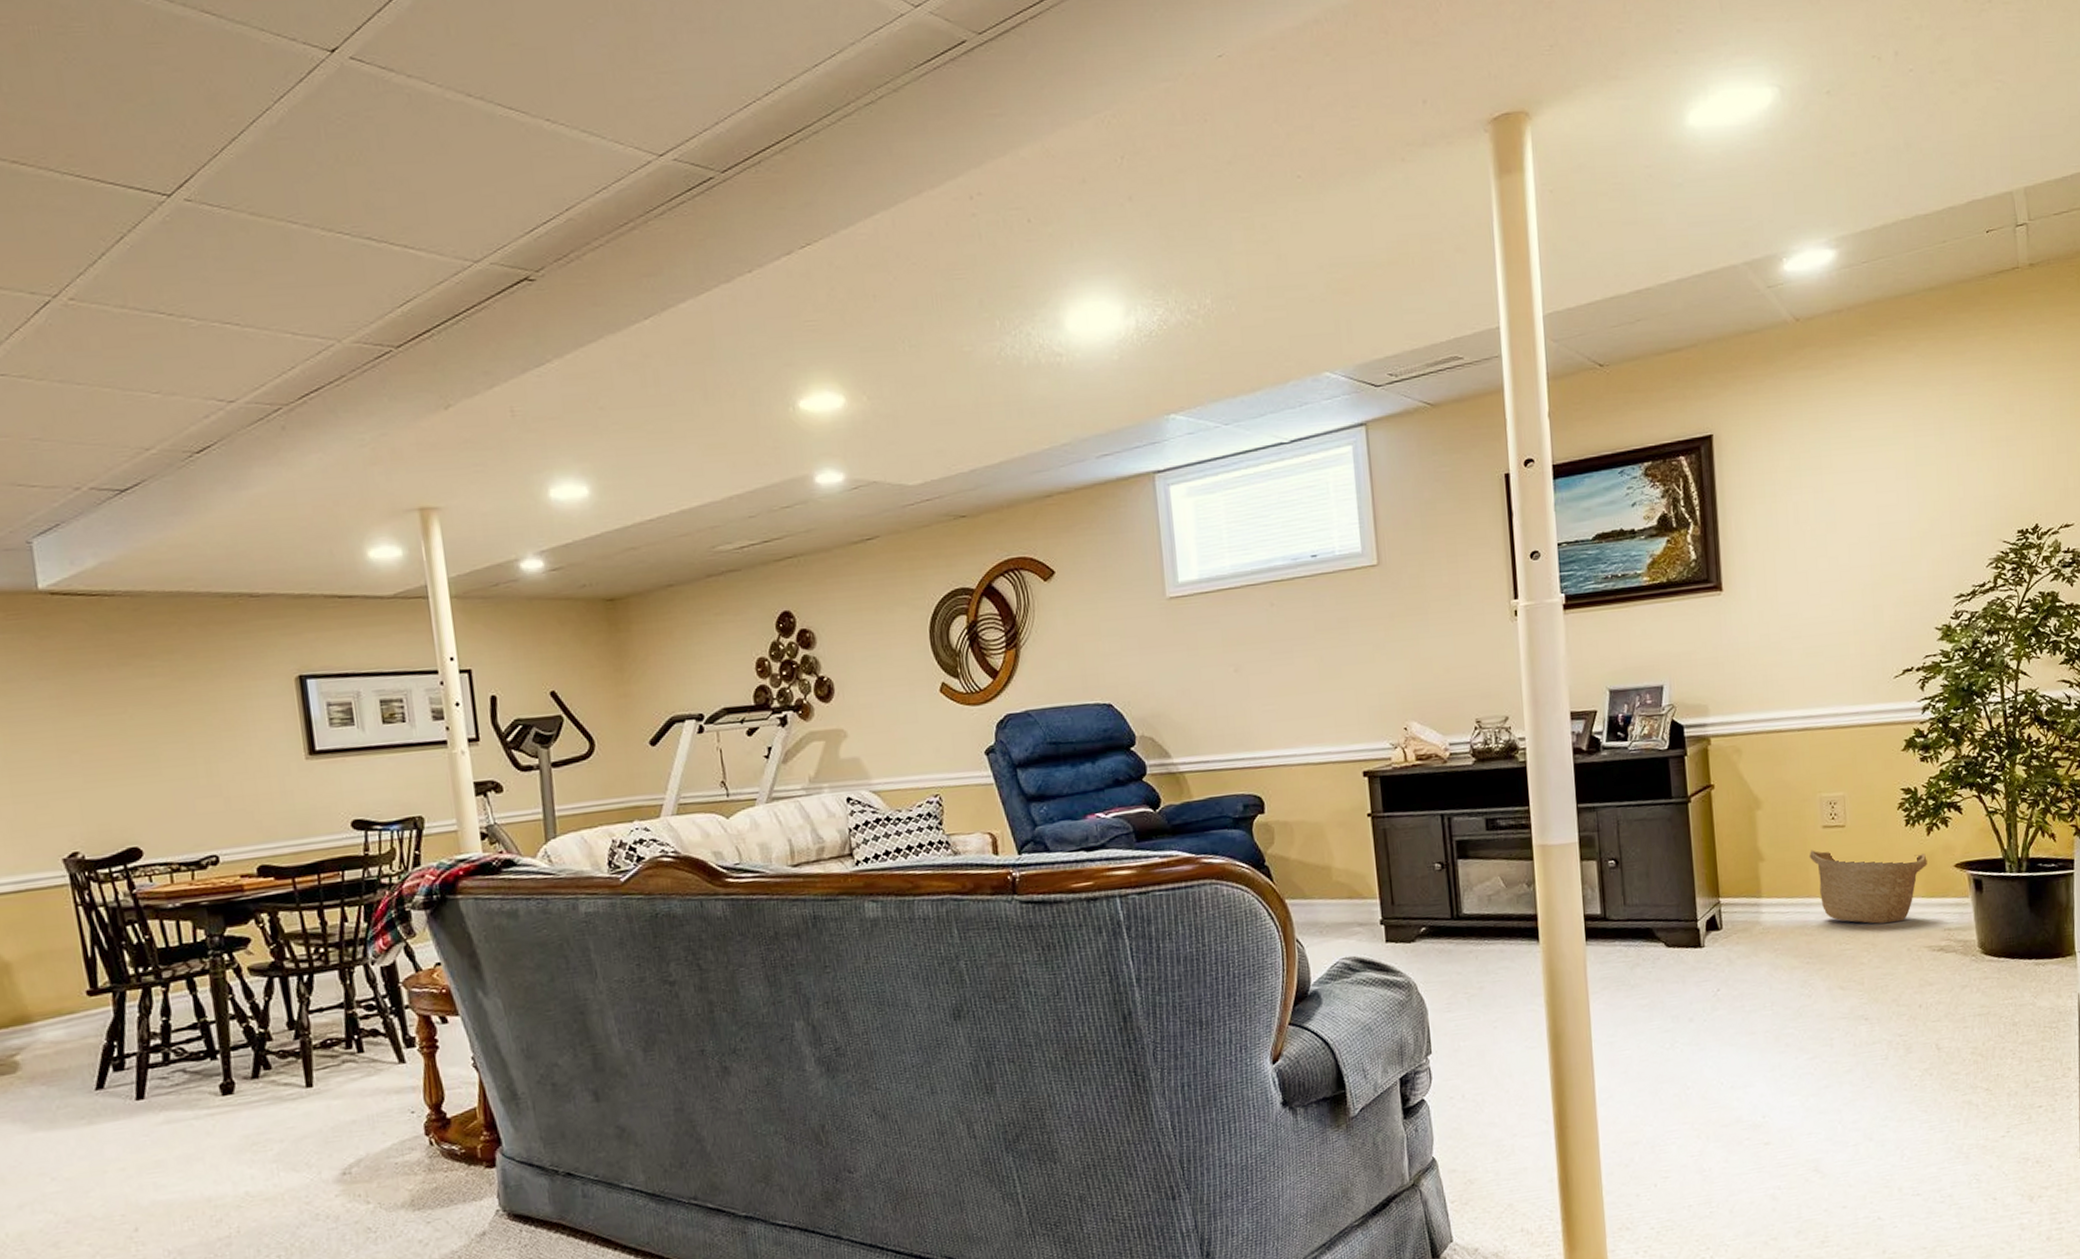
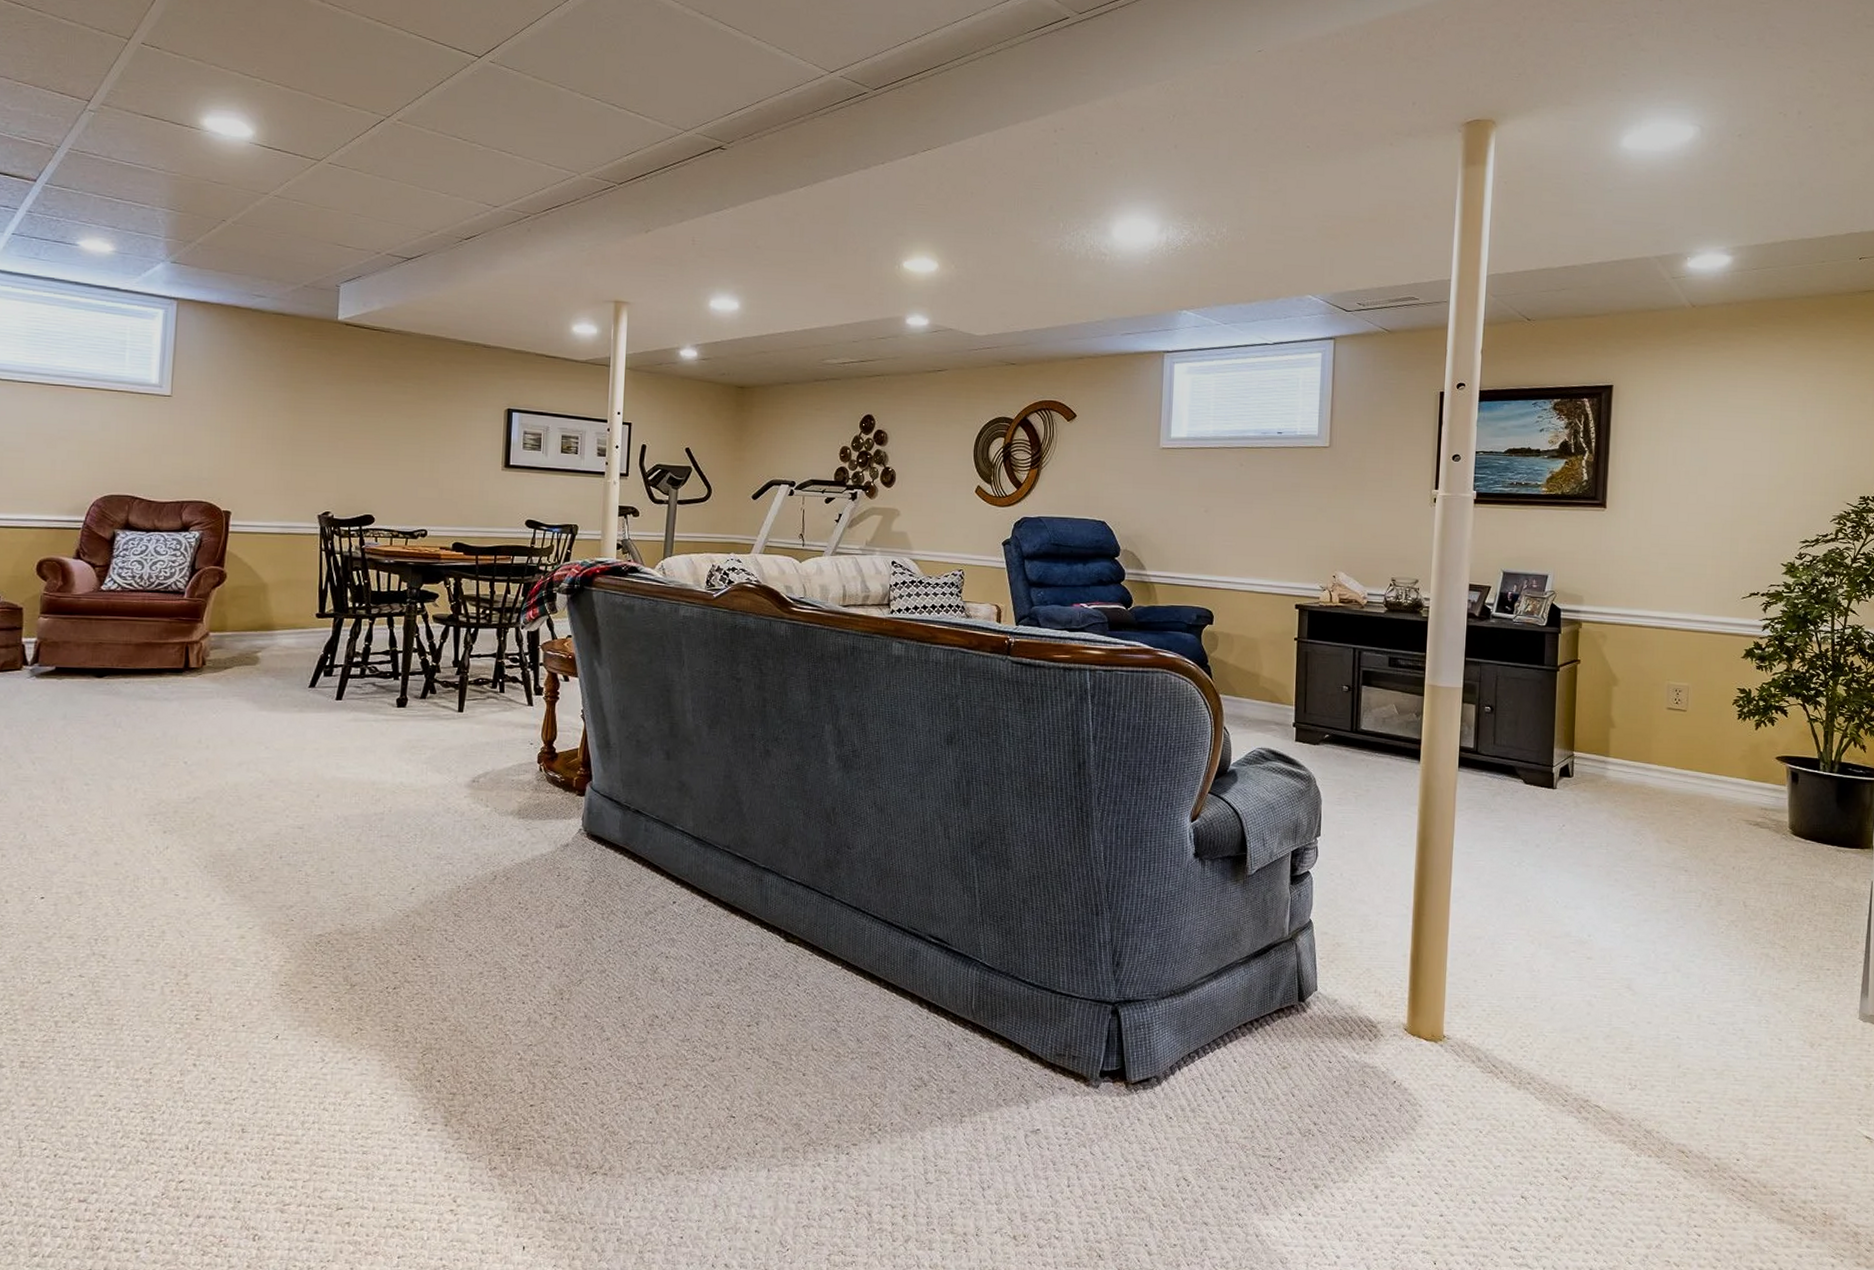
basket: present [1809,850,1927,924] -> none [1653,725,1753,796]

